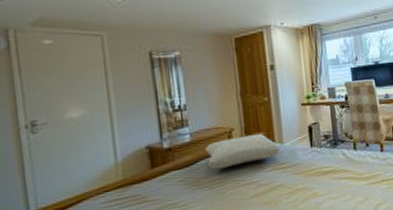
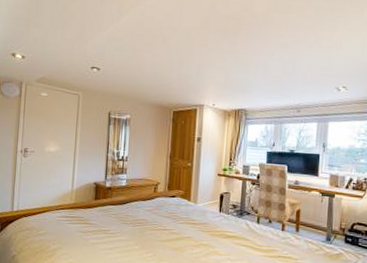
pillow: present [205,133,280,170] -> none [135,190,193,214]

